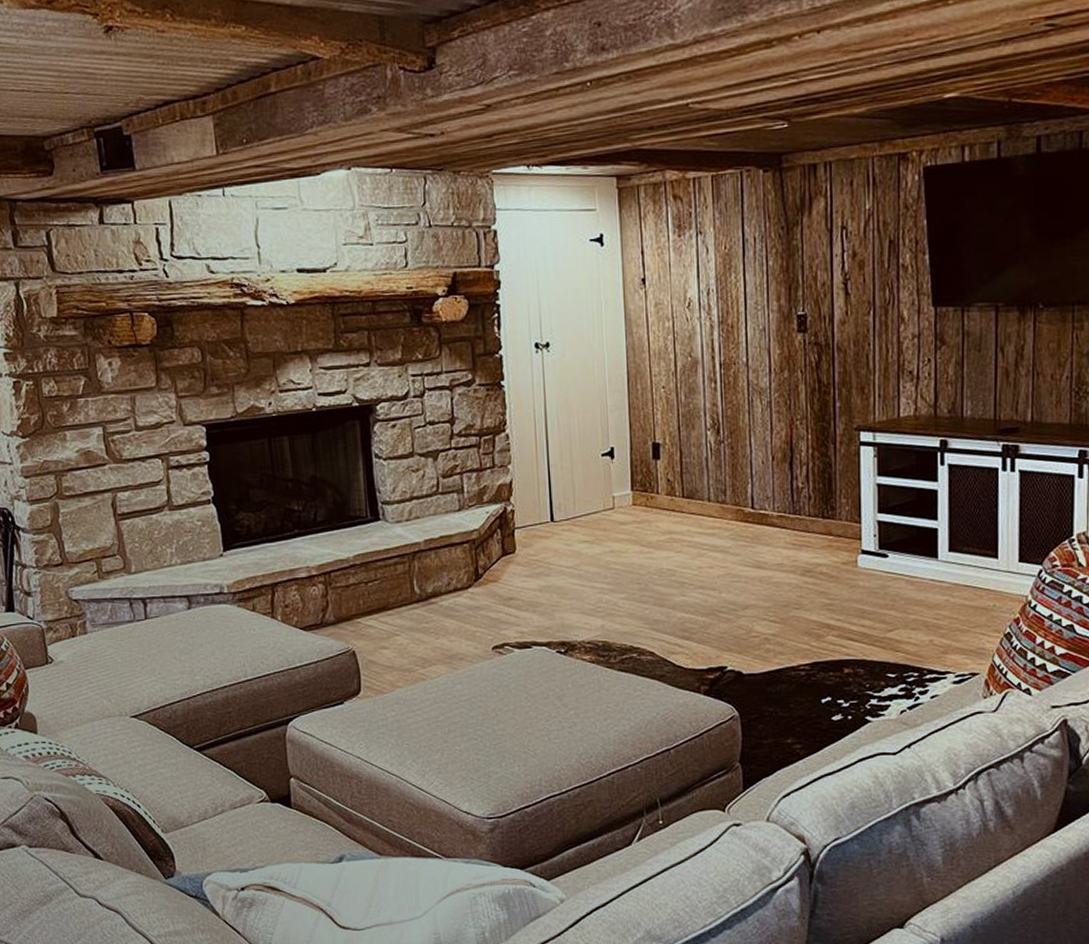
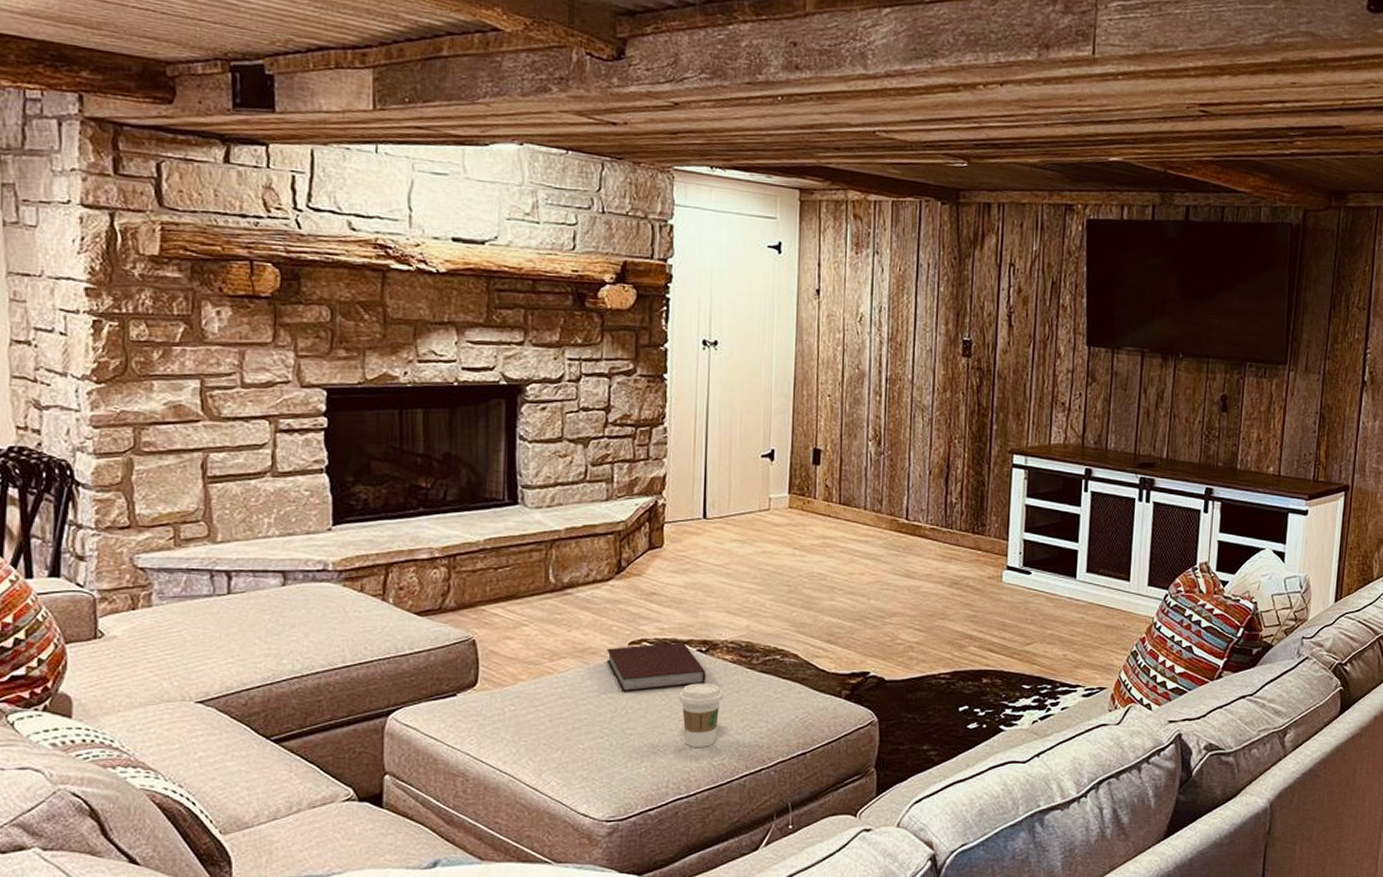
notebook: none [473,644,568,695] -> present [606,642,706,692]
coffee cup: none [543,683,586,747] -> present [678,683,724,748]

